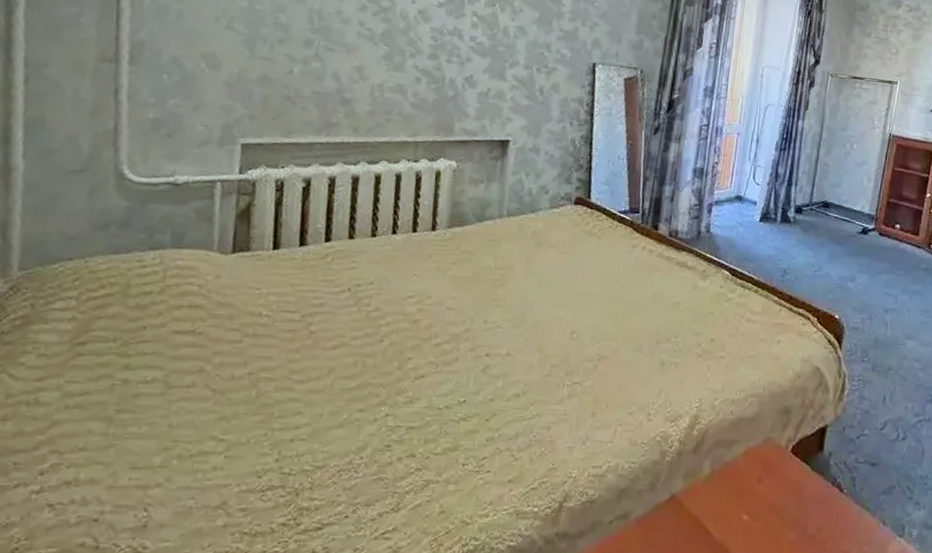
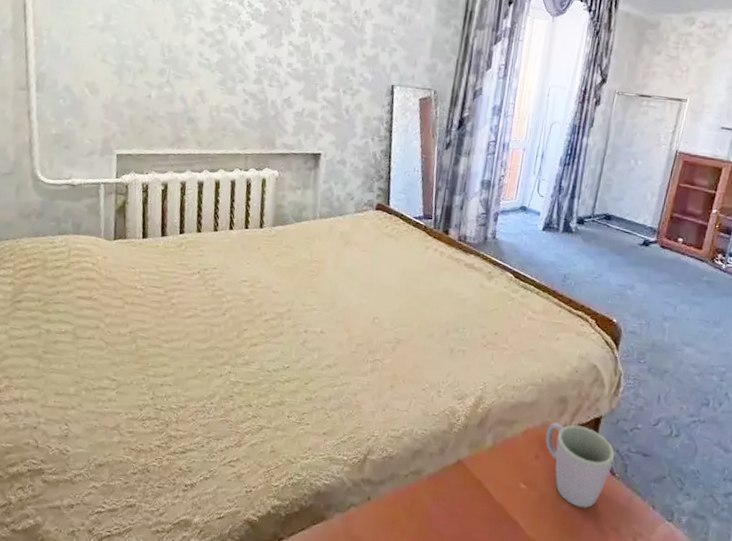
mug: none [768,437,843,534] -> present [545,422,616,508]

